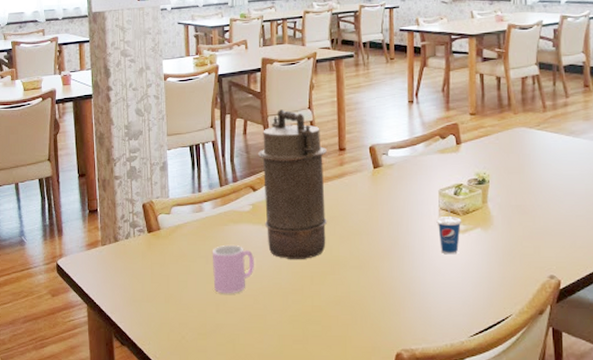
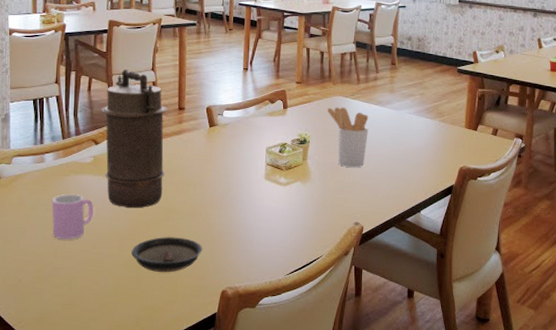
saucer: none [296,292,373,332] -> present [131,237,203,273]
cup: present [436,201,462,253] -> none [263,158,285,203]
utensil holder: none [508,139,560,211] -> present [327,107,369,168]

